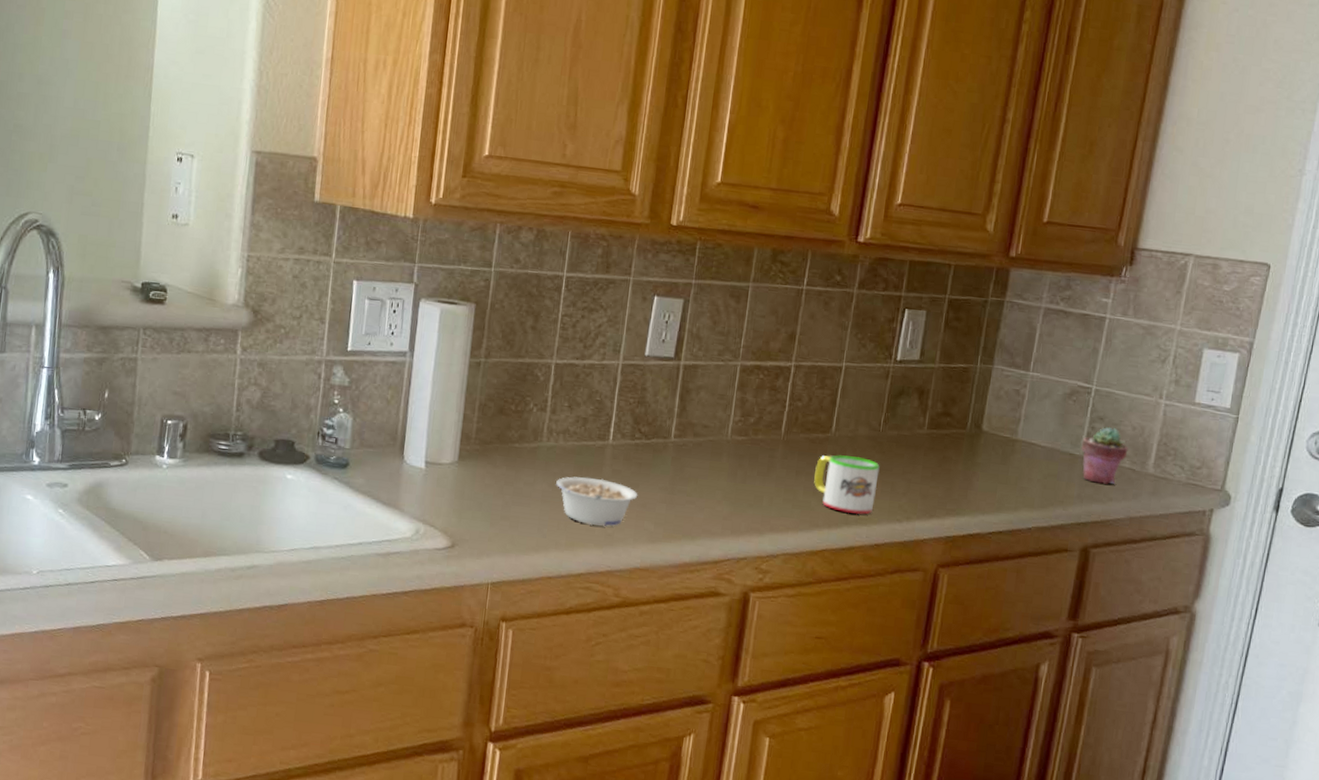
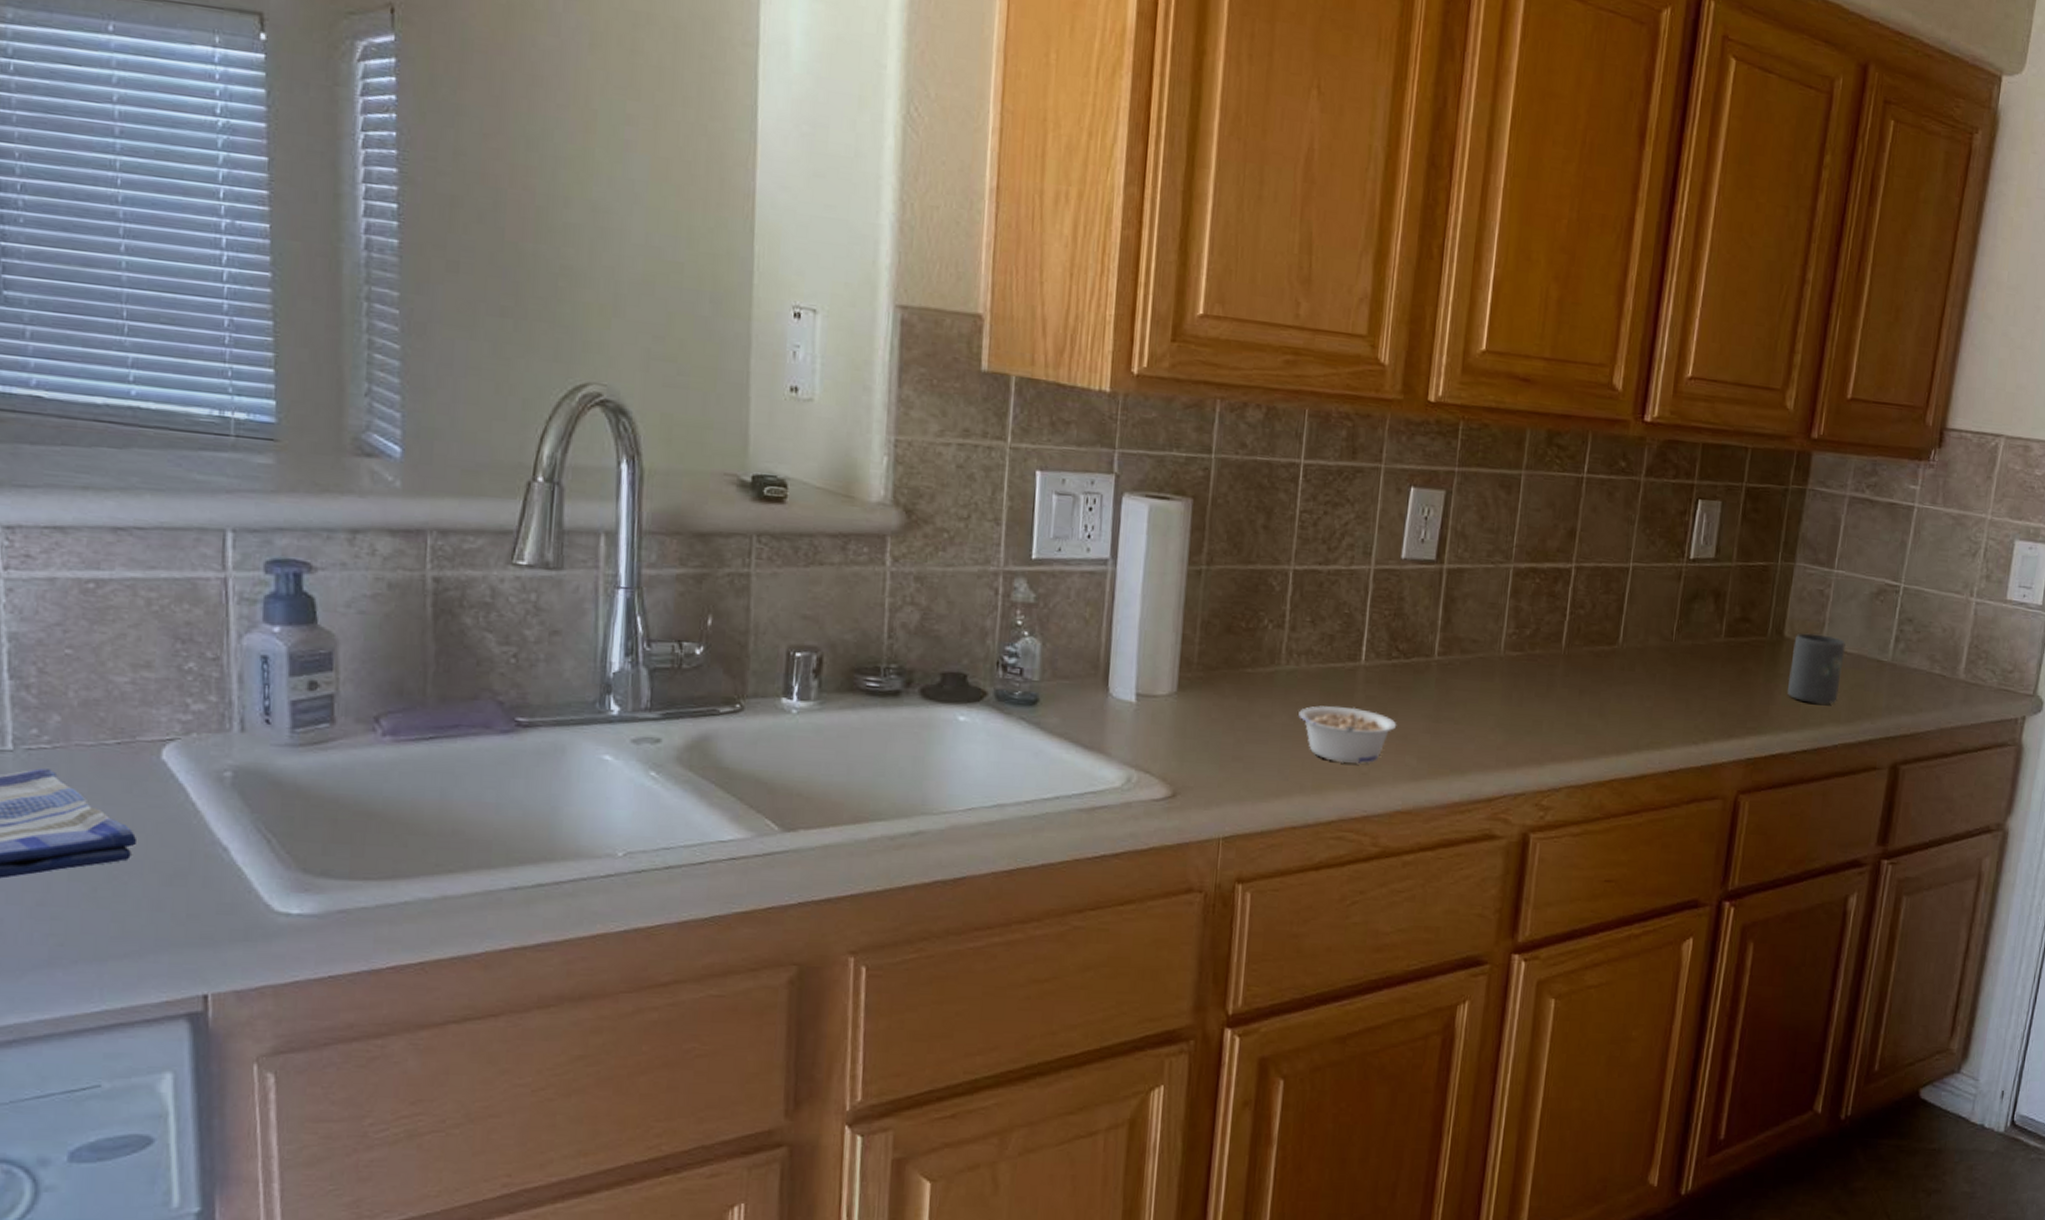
mug: present [814,455,880,515] -> none [1599,669,1673,738]
mug: none [985,427,1040,491] -> present [1788,633,1846,705]
potted succulent: present [1081,426,1128,484] -> none [1889,629,1939,693]

